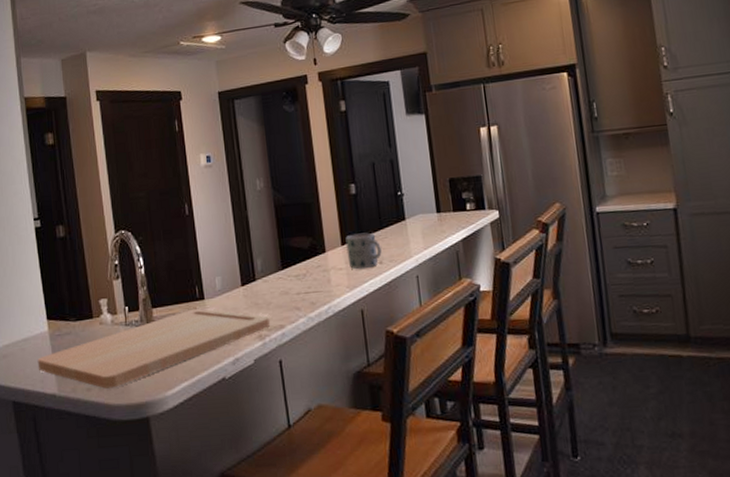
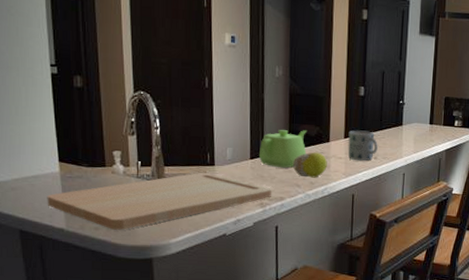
teapot: none [250,243,302,291] -> present [259,130,308,168]
fruit: none [289,266,328,298] -> present [293,152,327,178]

